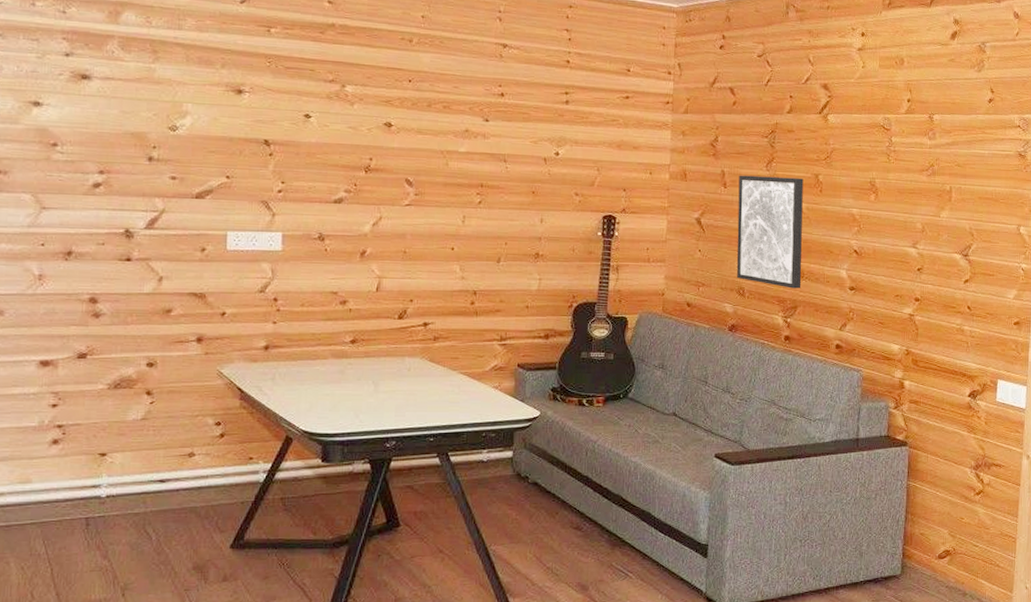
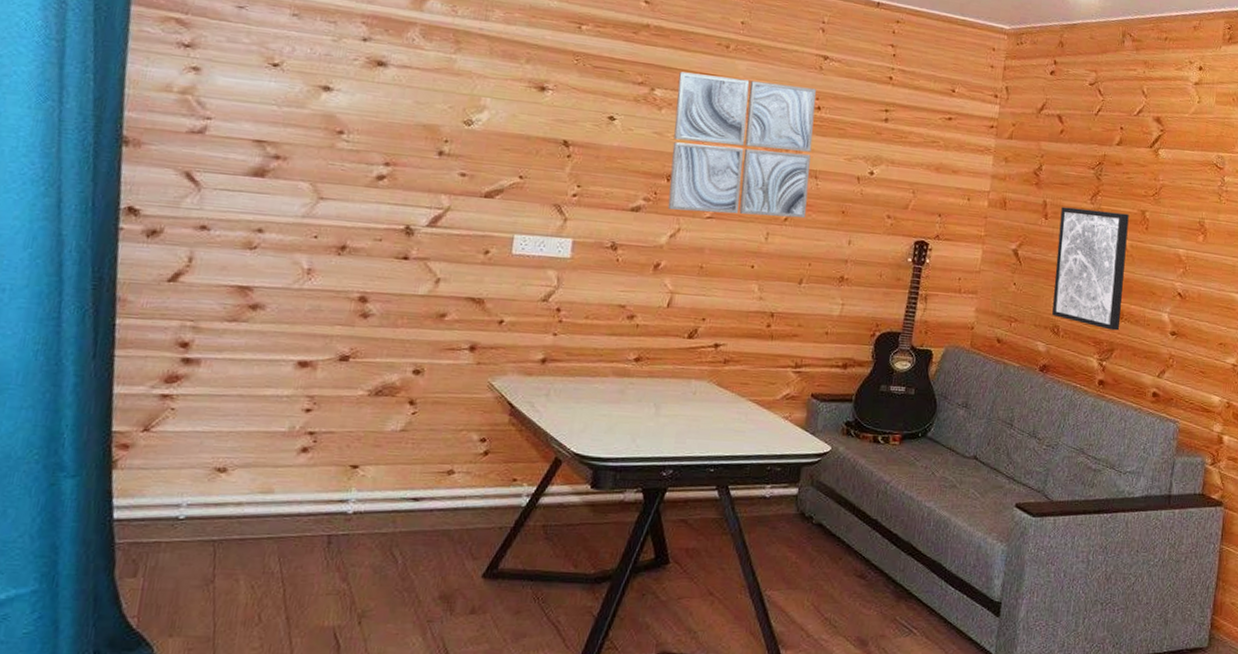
wall art: none [367,67,499,201] -> present [667,71,816,218]

